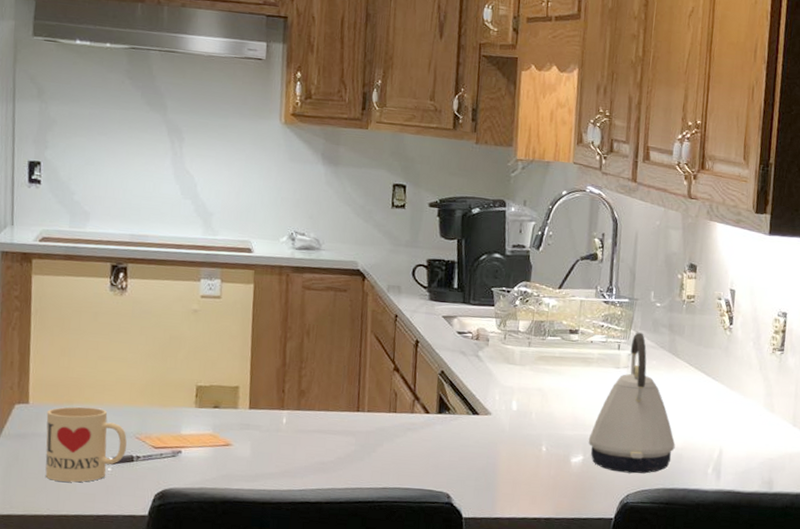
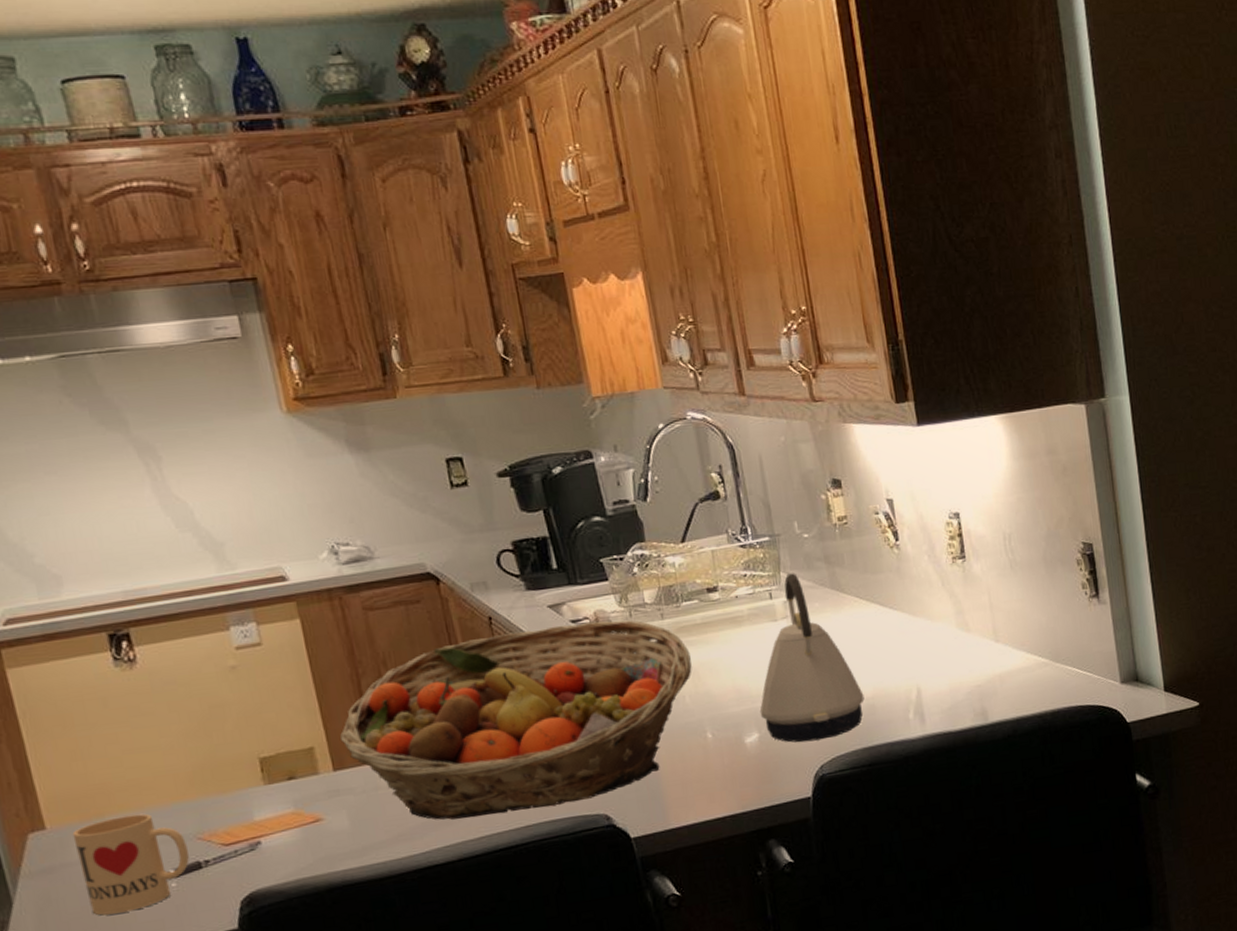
fruit basket: none [260,329,544,478] -> present [339,620,692,820]

